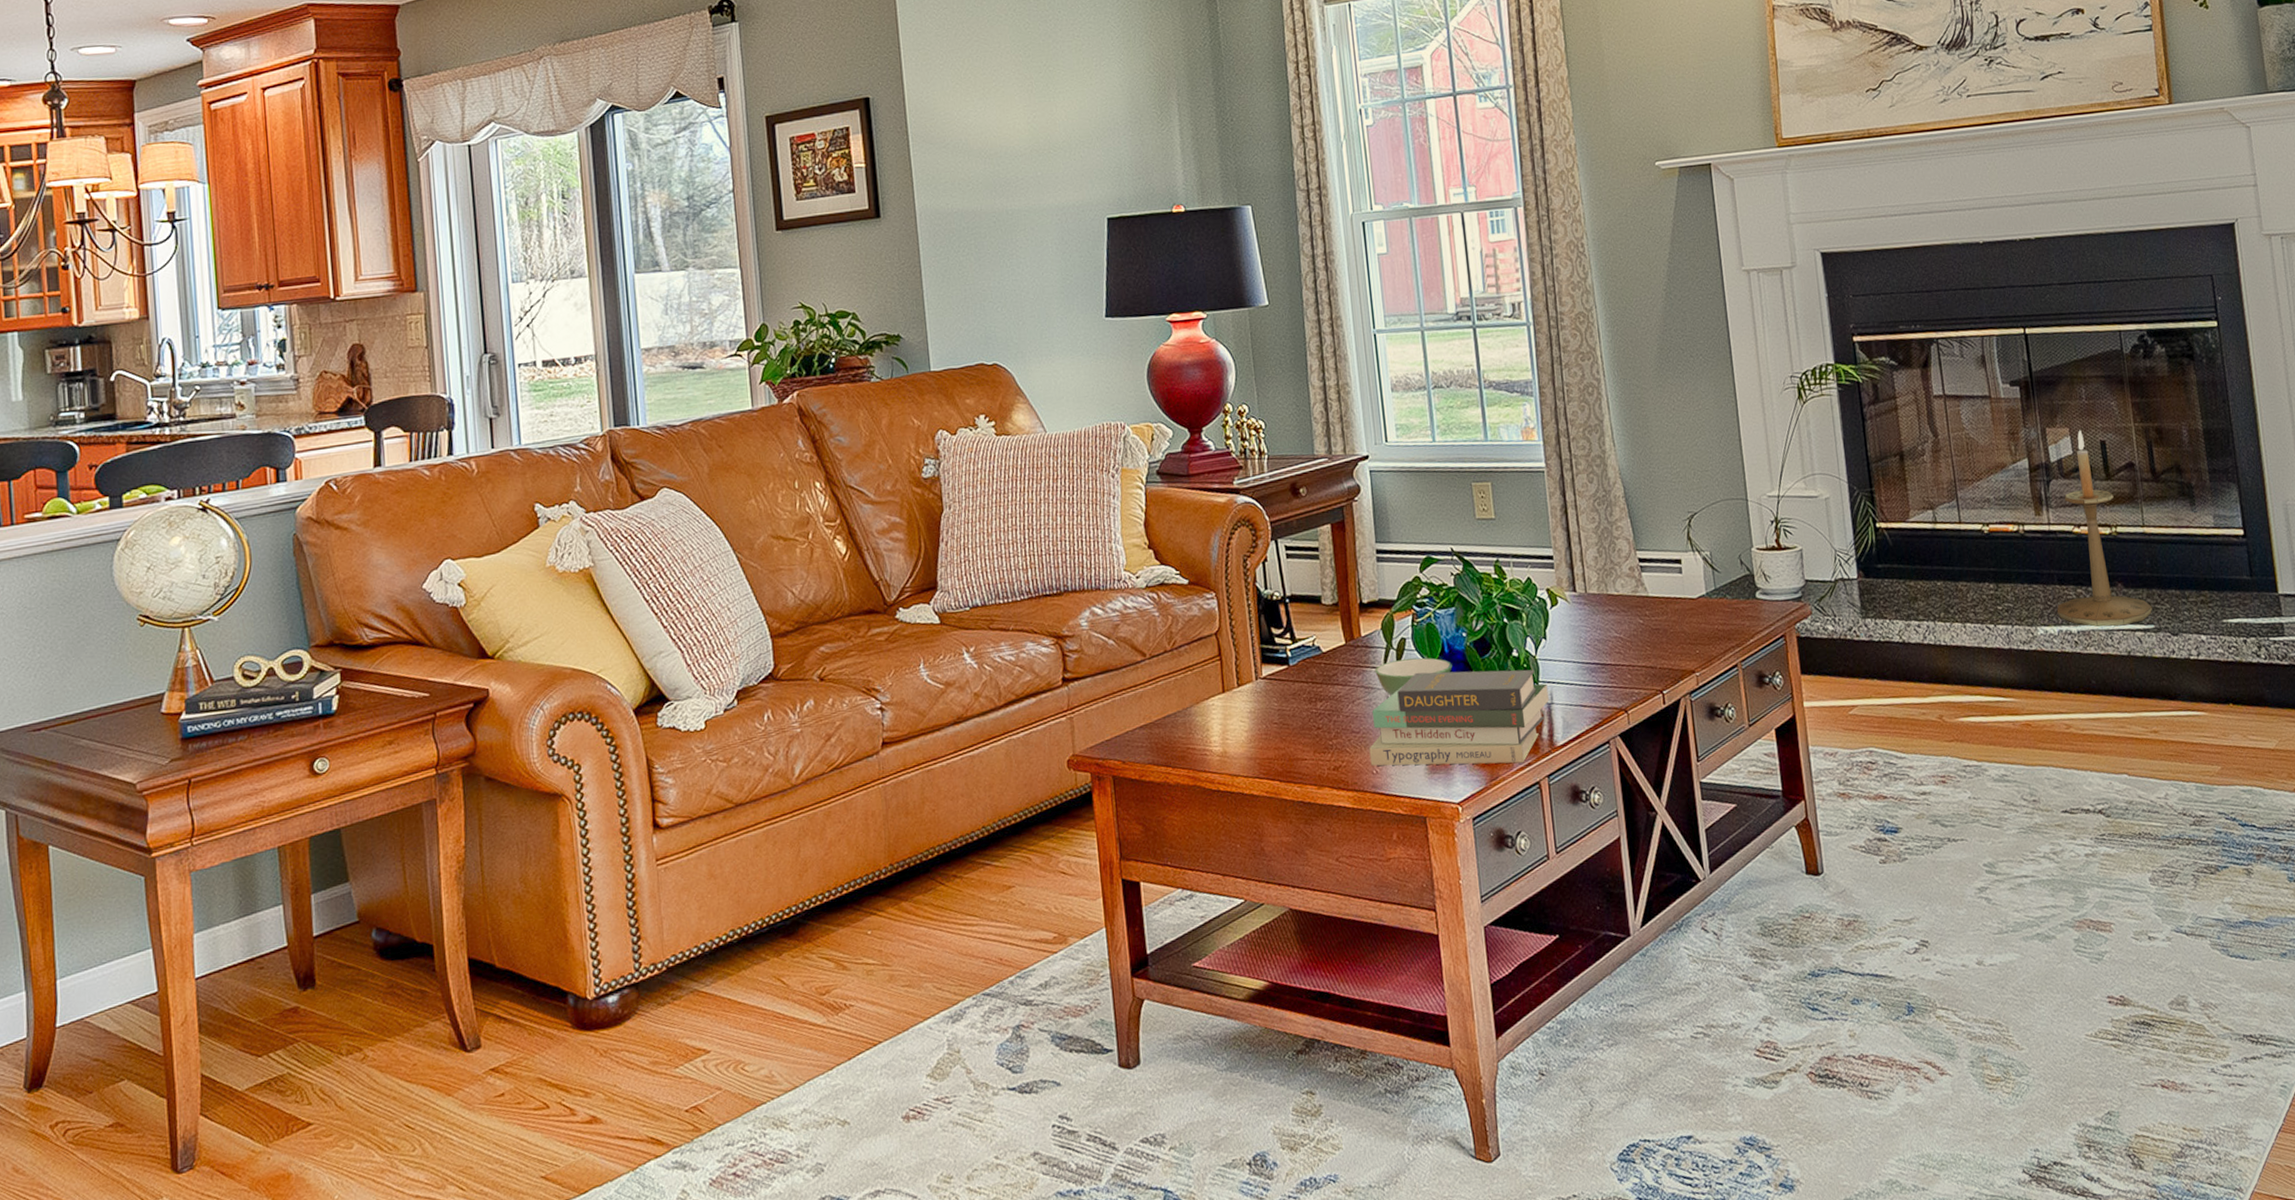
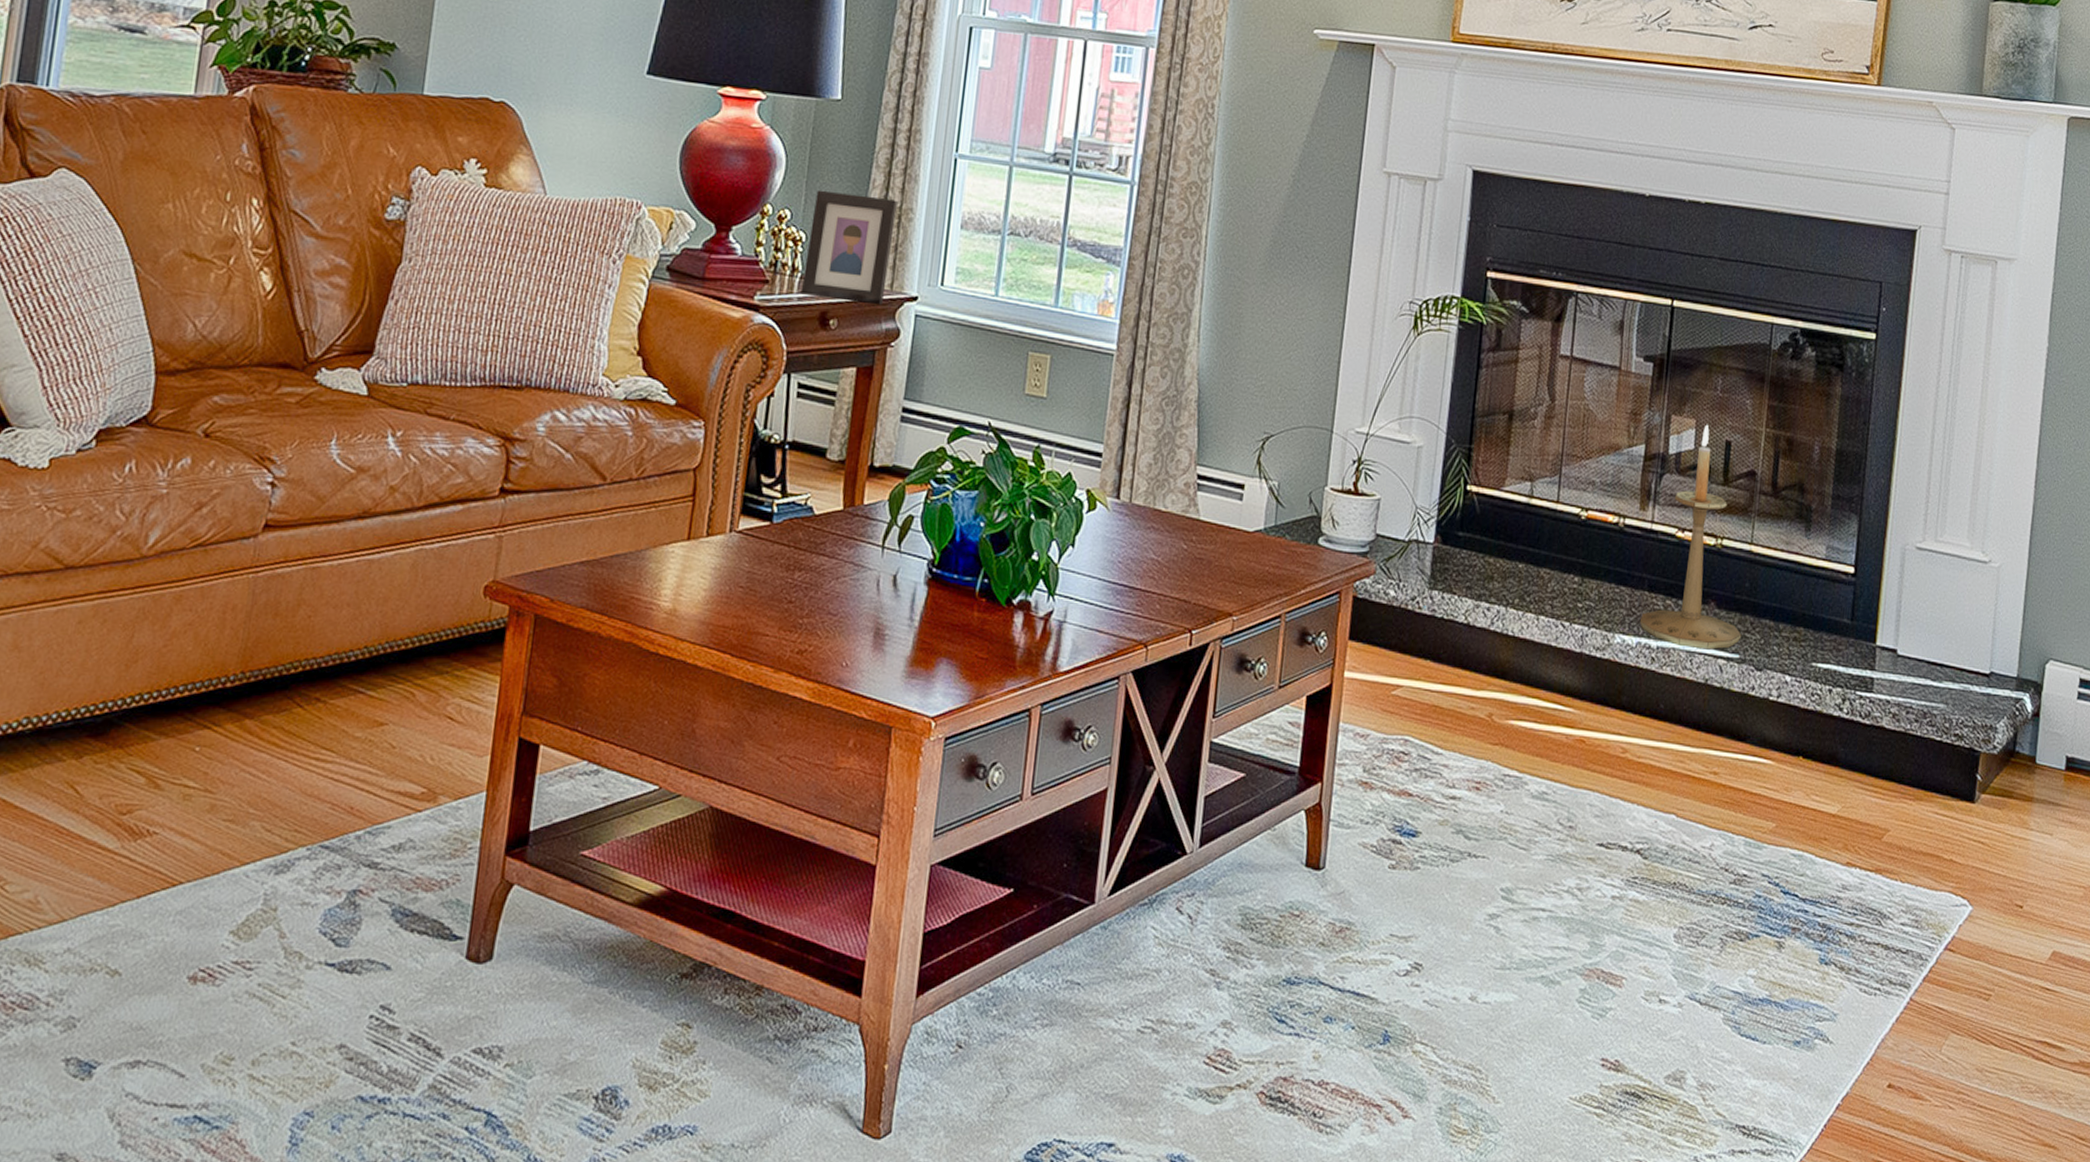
picture frame: none [1265,378,1340,473] -> present [801,189,897,306]
books: present [1369,669,1549,766] -> none [841,558,1064,684]
bowl: present [1375,657,1452,696] -> none [870,539,961,580]

